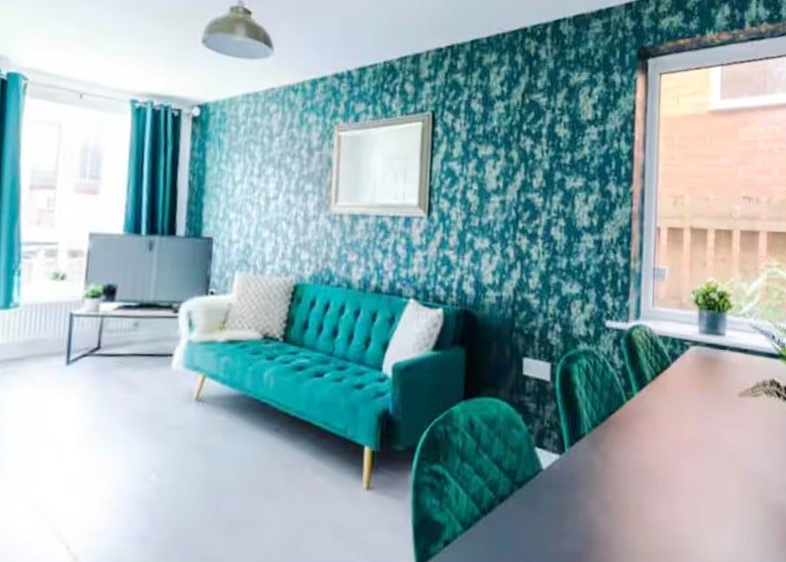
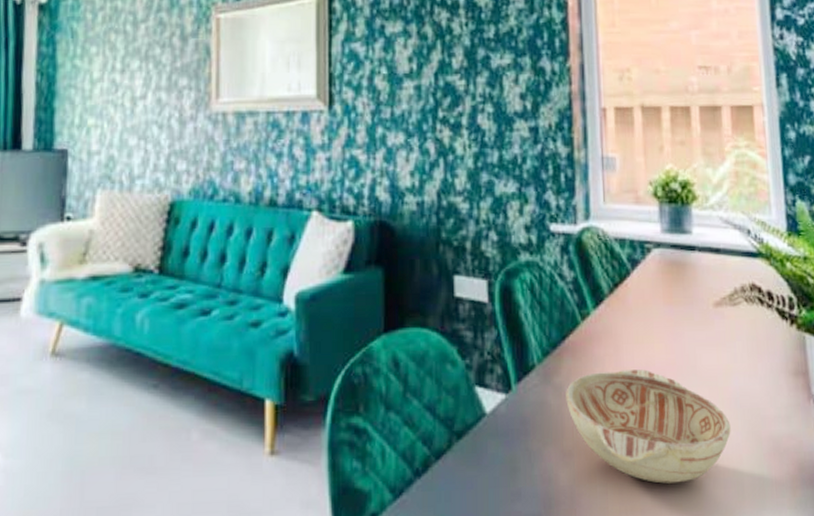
decorative bowl: none [609,442,744,535] -> present [566,369,731,484]

